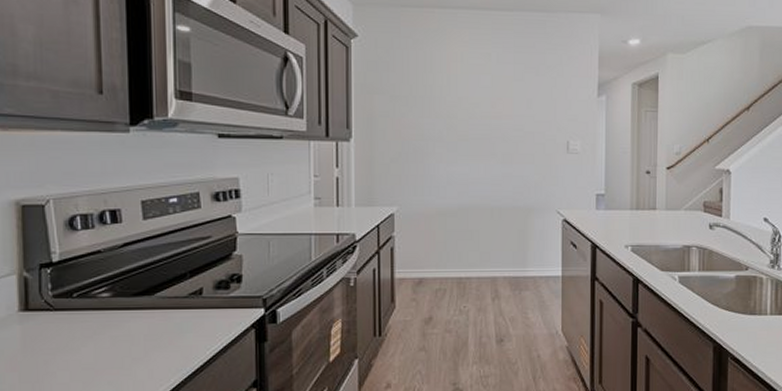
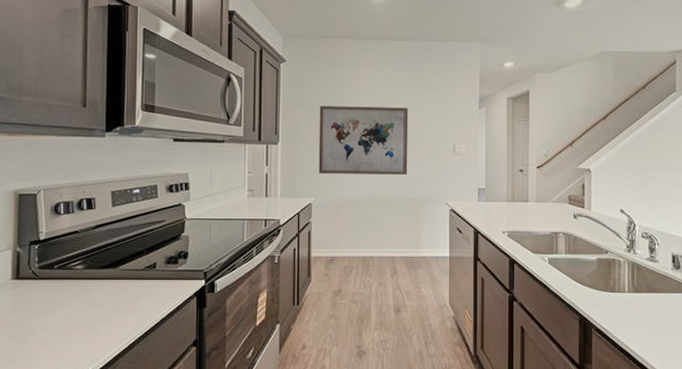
wall art: none [401,92,512,178] -> present [318,106,409,175]

